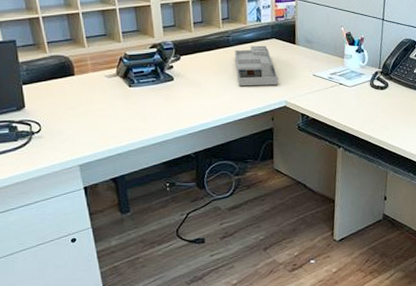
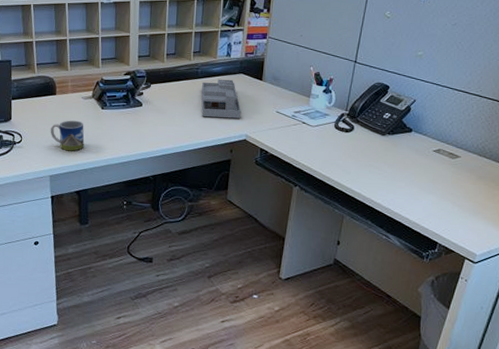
mug: none [73,102,115,136] -> present [50,120,85,151]

